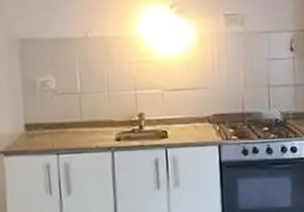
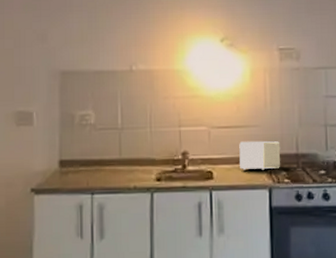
toaster: none [190,101,229,129] -> present [239,140,281,171]

